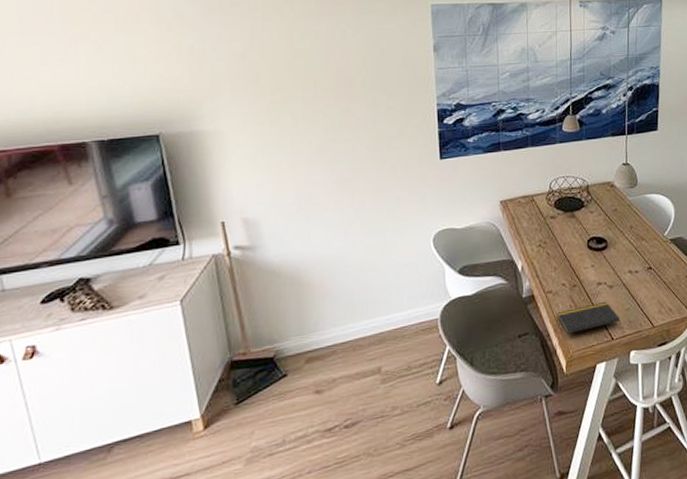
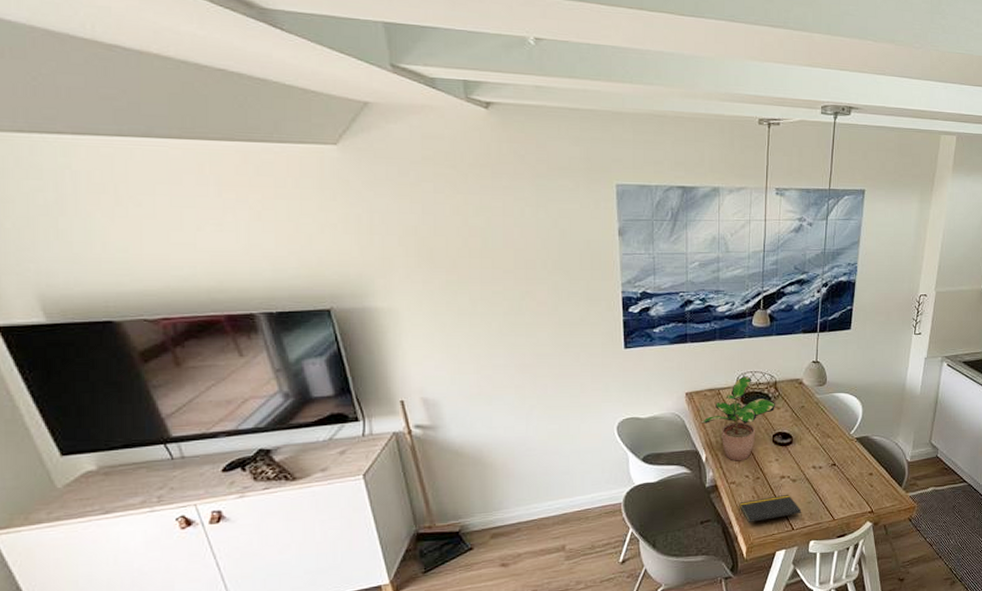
potted plant: none [514,181,588,269] -> present [699,376,775,461]

